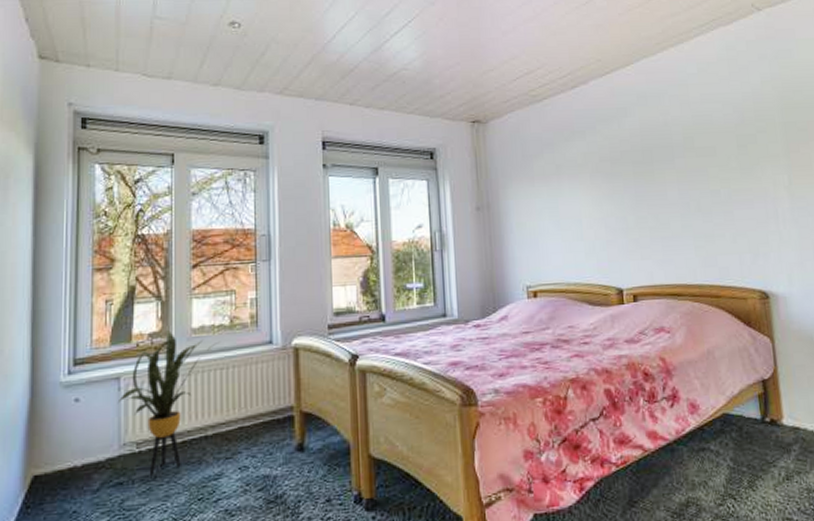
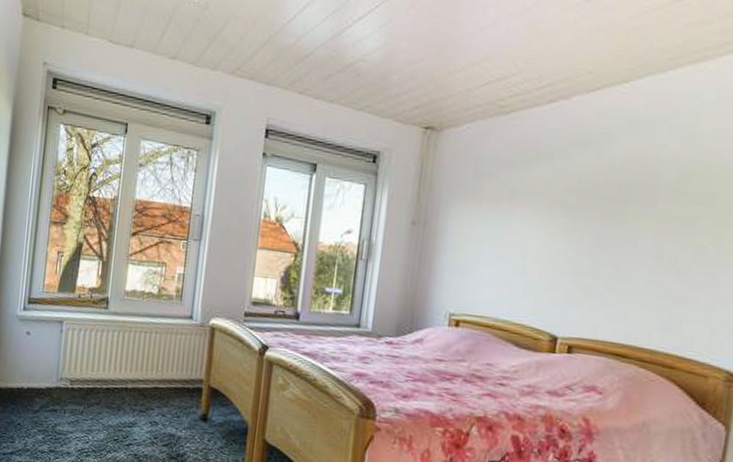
house plant: present [119,330,220,474] -> none [60,288,147,409]

